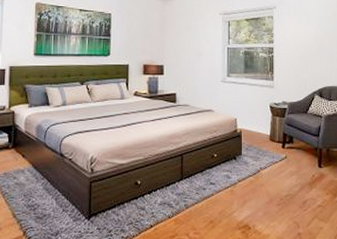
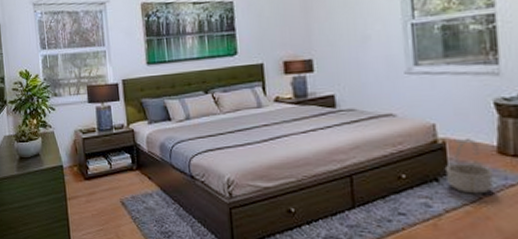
basket: none [240,129,267,168] -> present [444,137,495,194]

